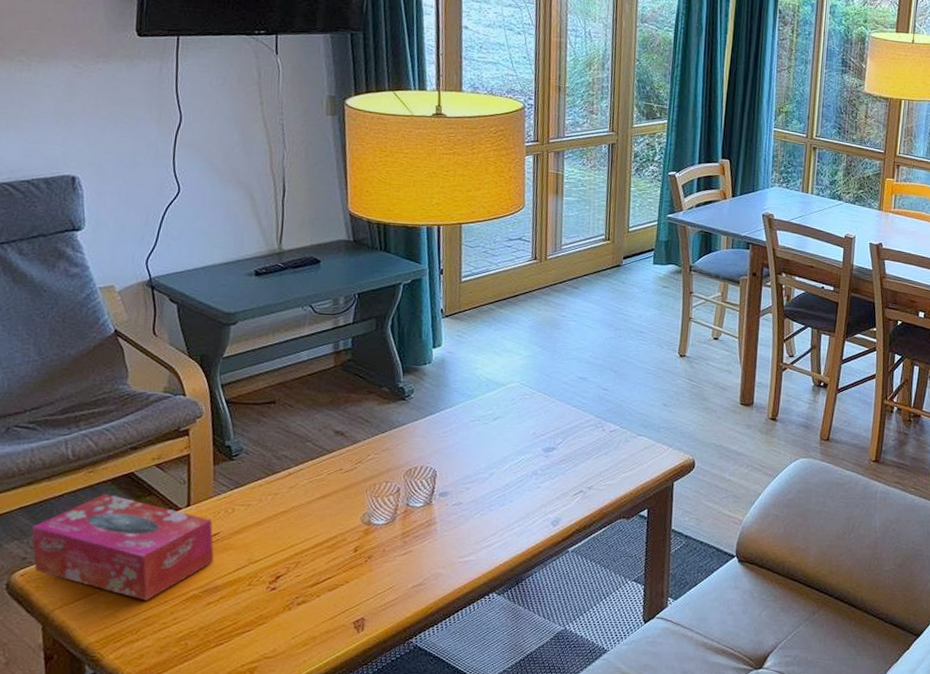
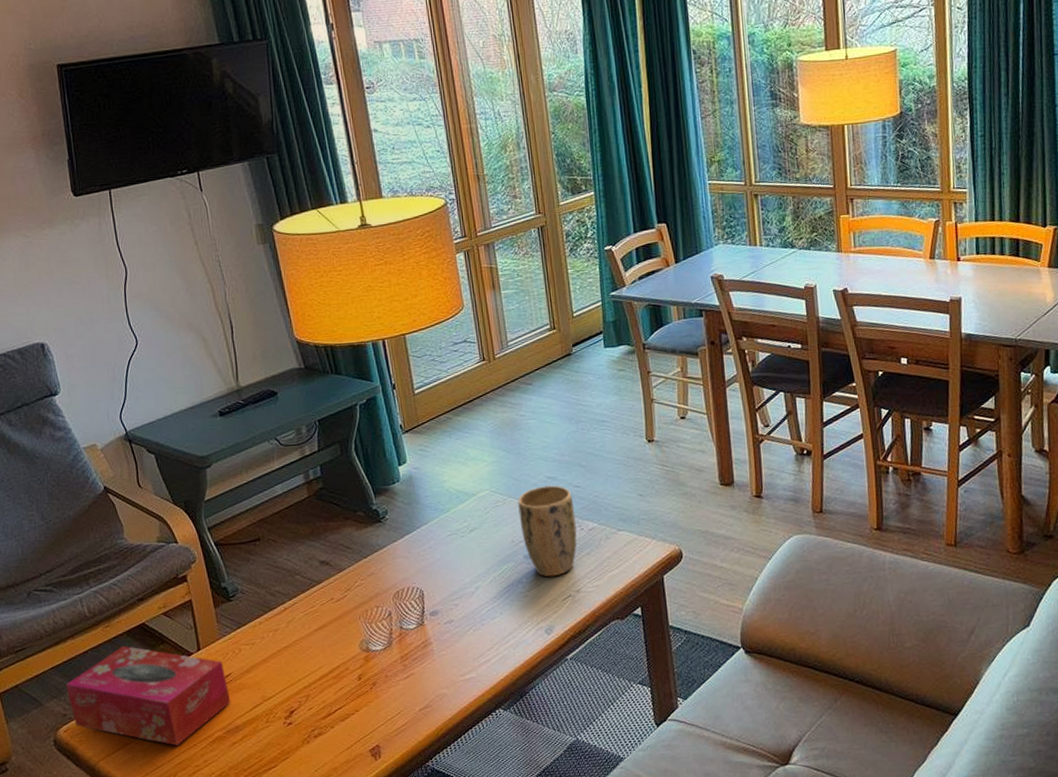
plant pot: none [544,385,600,472] -> present [518,485,577,577]

